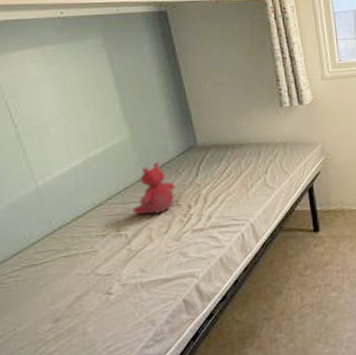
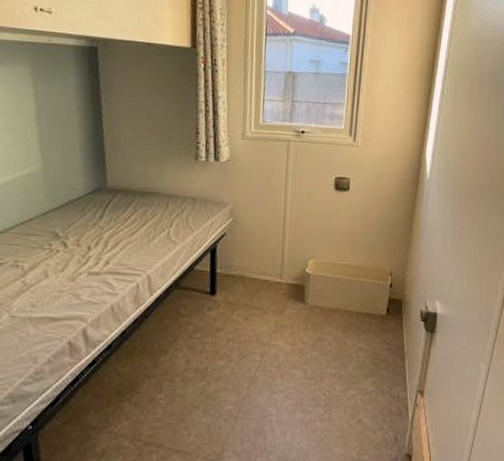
stuffed bear: present [132,162,176,216] -> none [32,198,79,250]

